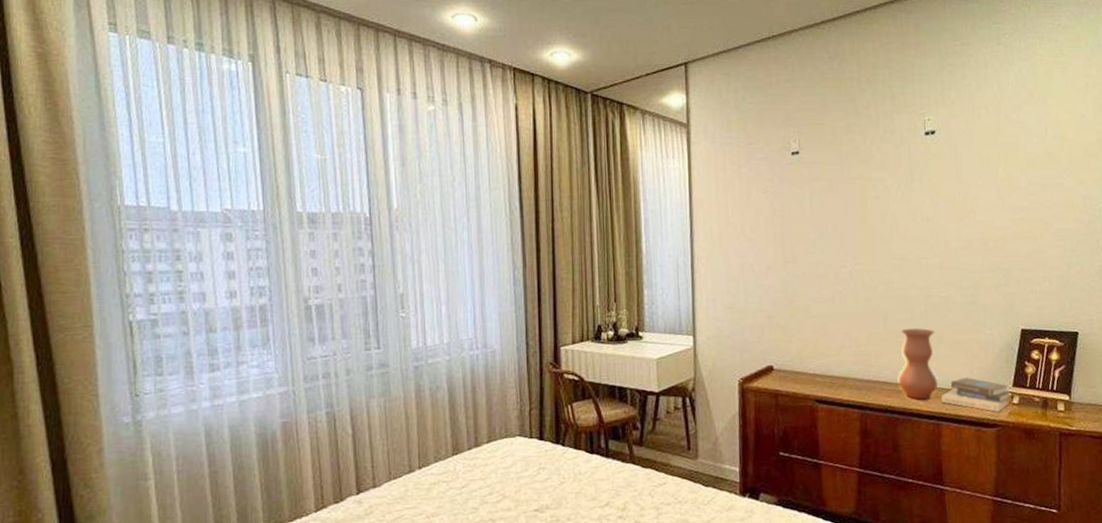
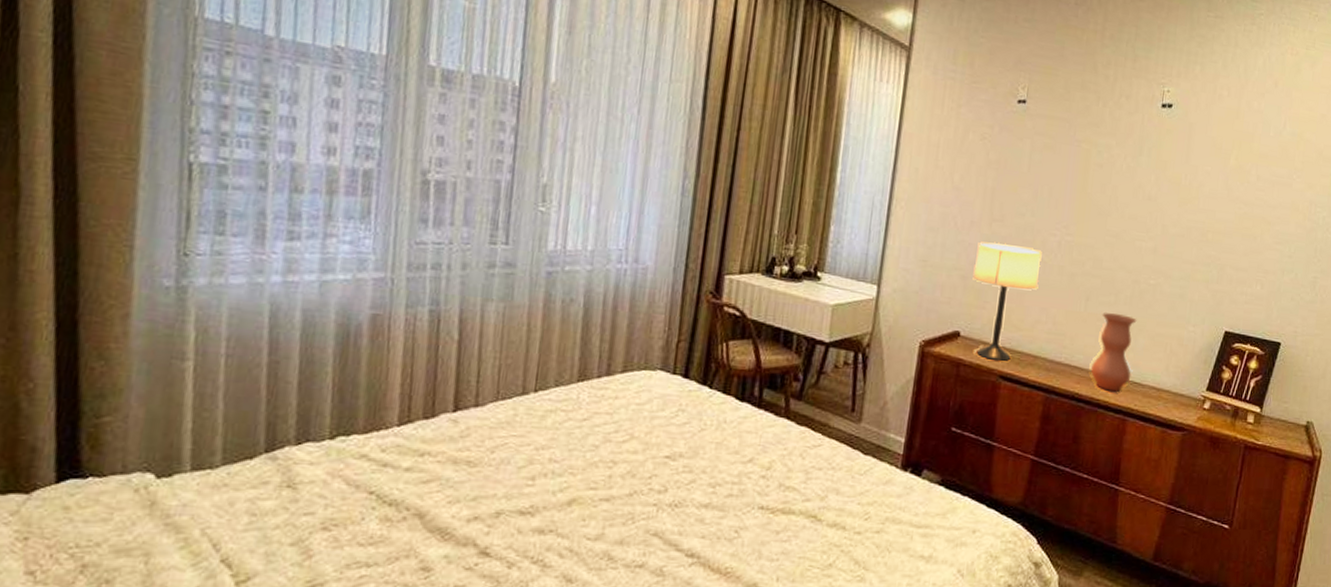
table lamp: none [776,281,837,388] -> present [973,242,1041,362]
books: present [941,377,1011,412] -> none [1131,374,1204,415]

